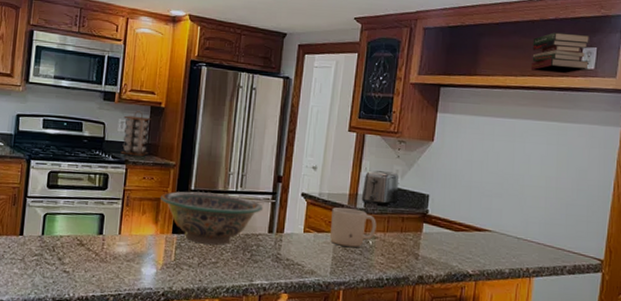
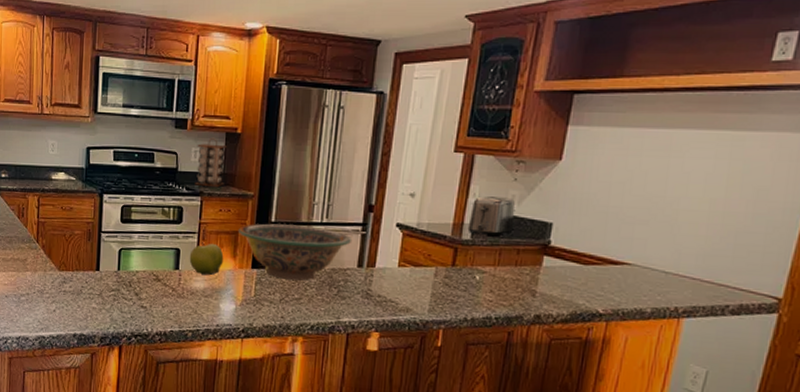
fruit: none [113,208,146,240] -> present [189,242,224,275]
mug: present [330,207,377,248] -> none [429,239,486,284]
books: present [530,32,589,74] -> none [699,14,789,69]

